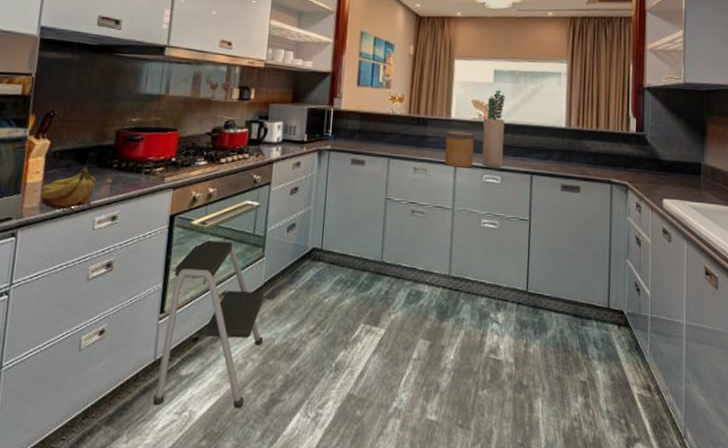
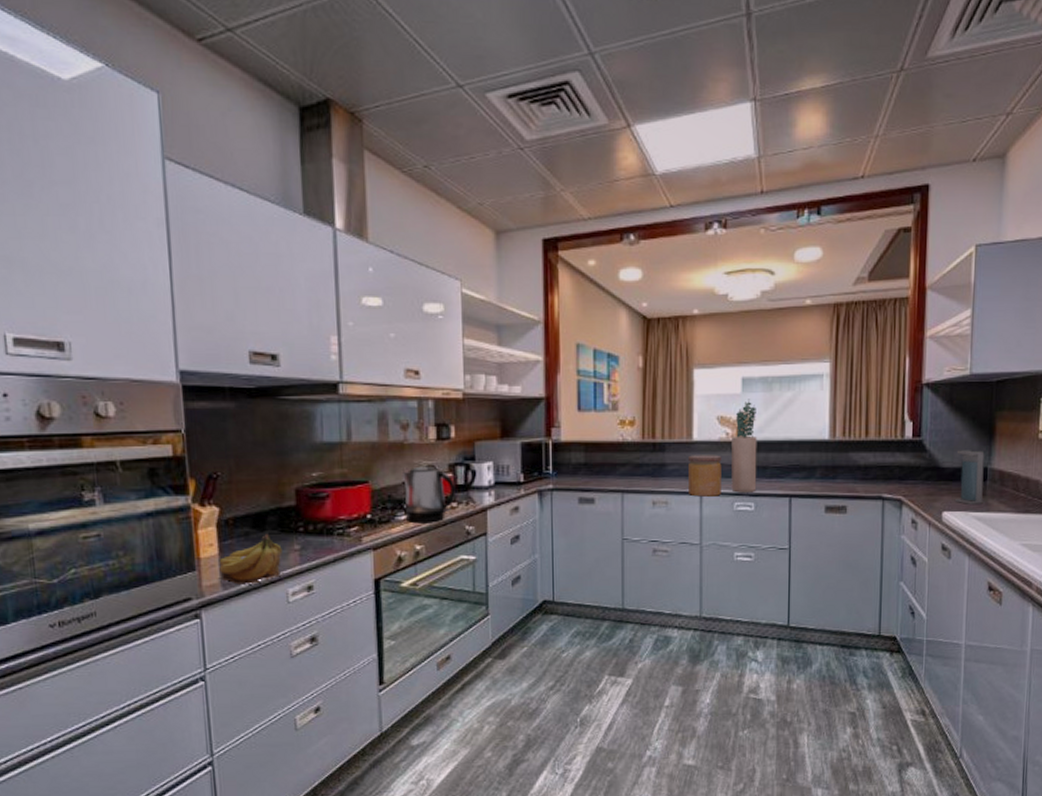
step stool: present [153,240,264,409] -> none [385,602,497,777]
kettle: none [204,120,250,170] -> present [403,466,457,524]
soap dispenser: none [673,146,698,195] -> present [954,450,985,504]

